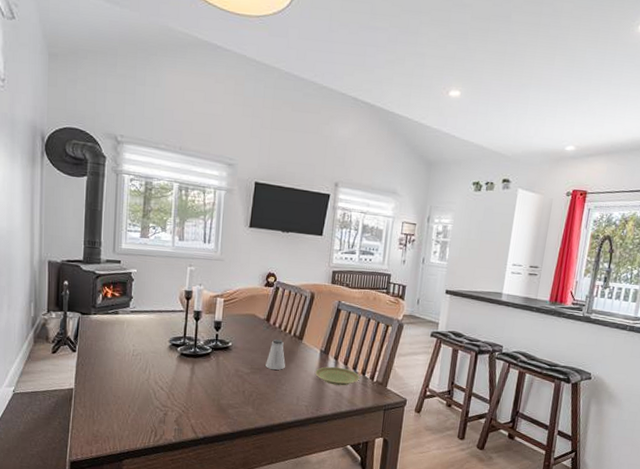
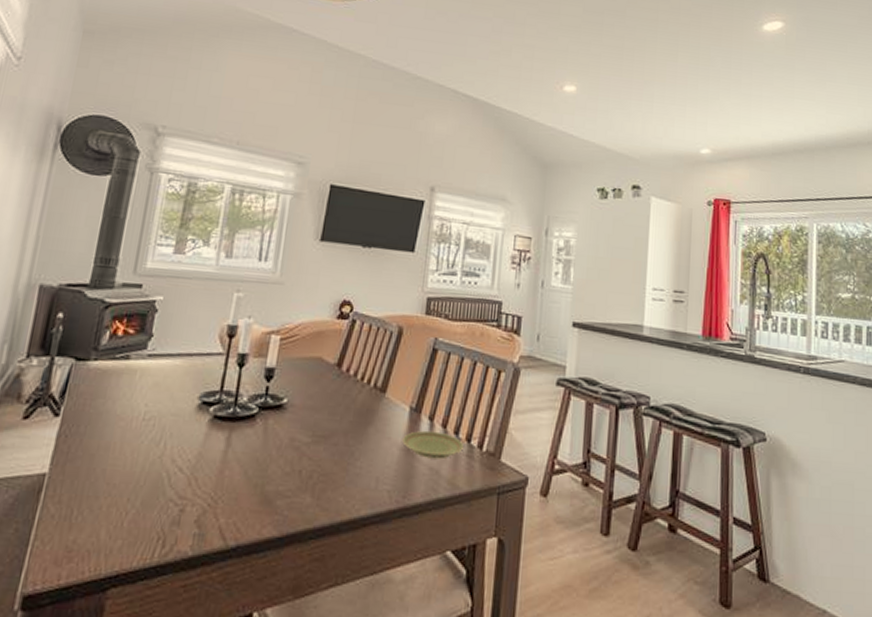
saltshaker: present [265,339,285,370] -> none [333,392,361,437]

